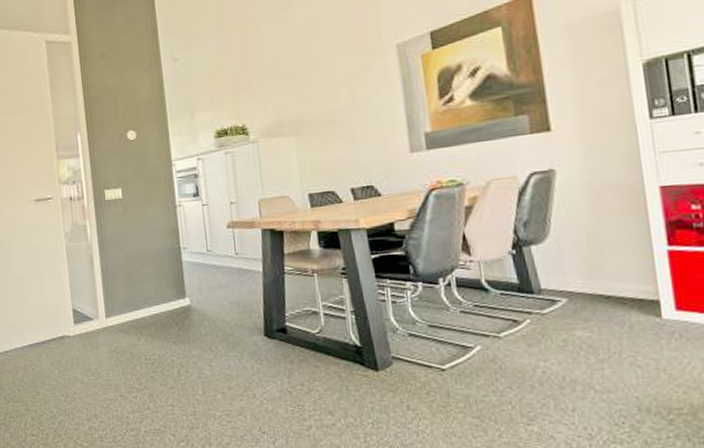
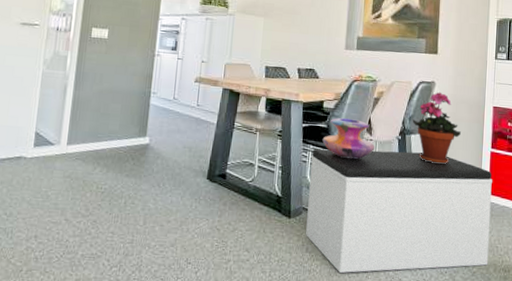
bench: none [390,266,694,432] -> present [306,148,492,273]
decorative vase: none [401,238,478,290] -> present [322,118,375,160]
potted plant: none [528,181,611,280] -> present [412,92,461,165]

